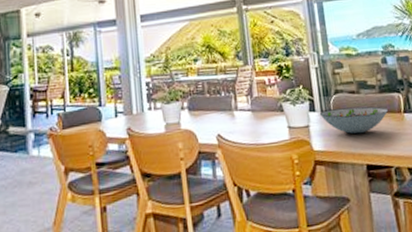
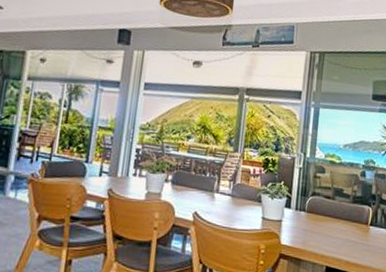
decorative bowl: present [319,106,388,134] -> none [293,209,356,237]

